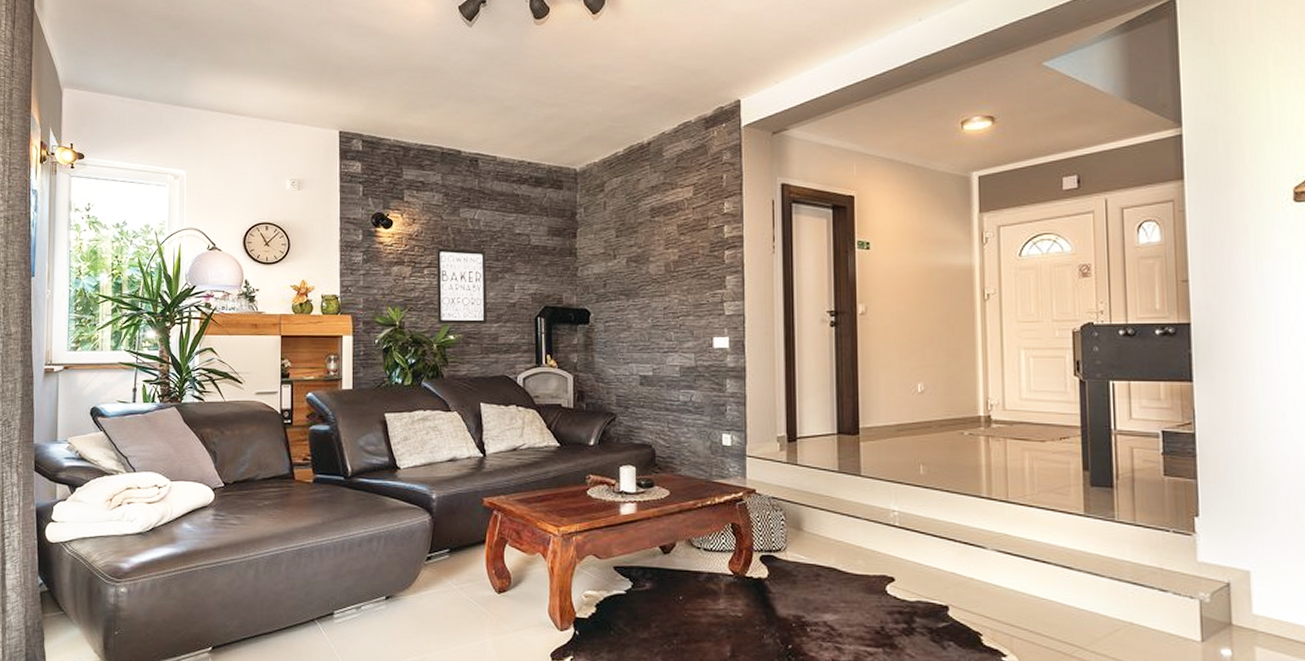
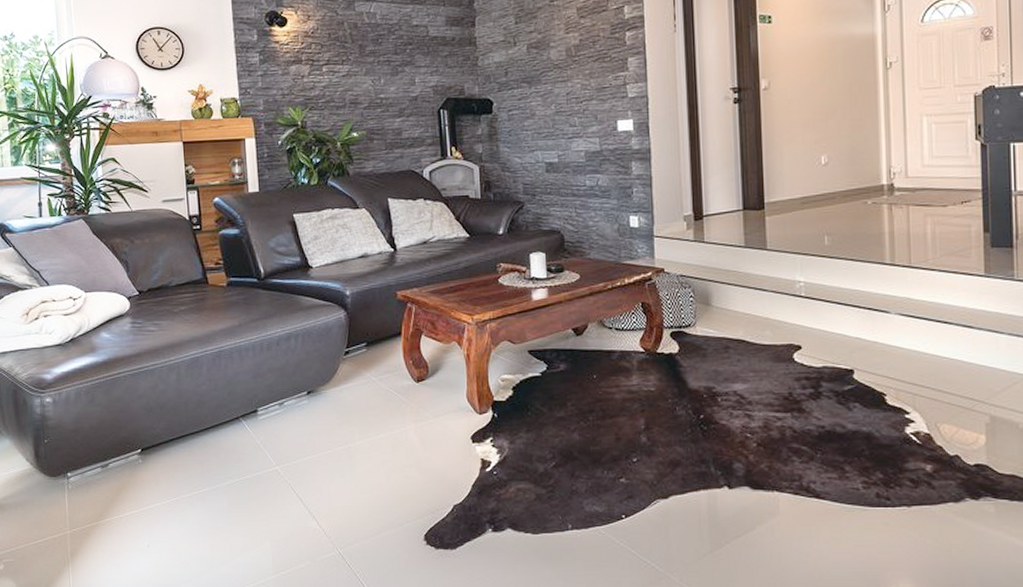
wall art: present [436,247,488,325] -> none [333,43,390,121]

